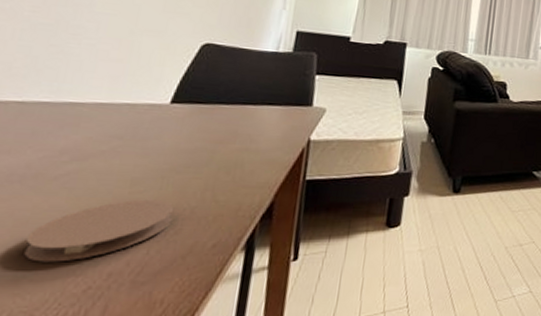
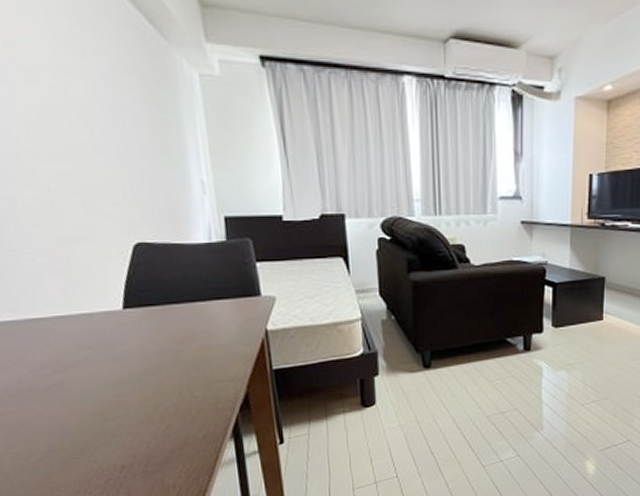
coaster: present [24,199,175,262] -> none [43,400,161,461]

